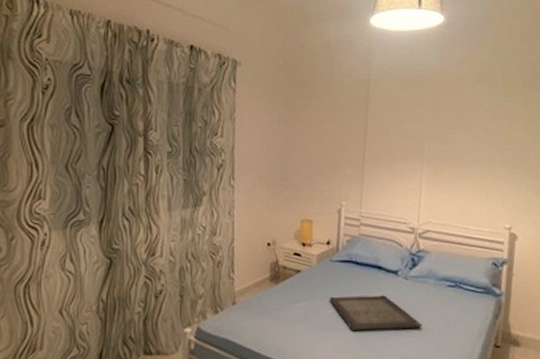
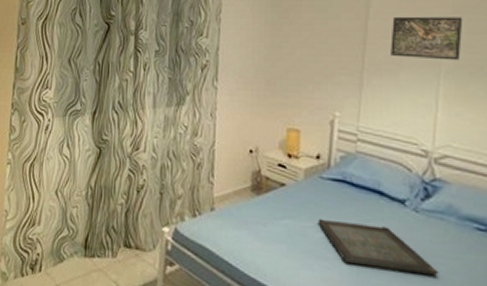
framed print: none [386,114,440,151] -> present [390,16,463,61]

